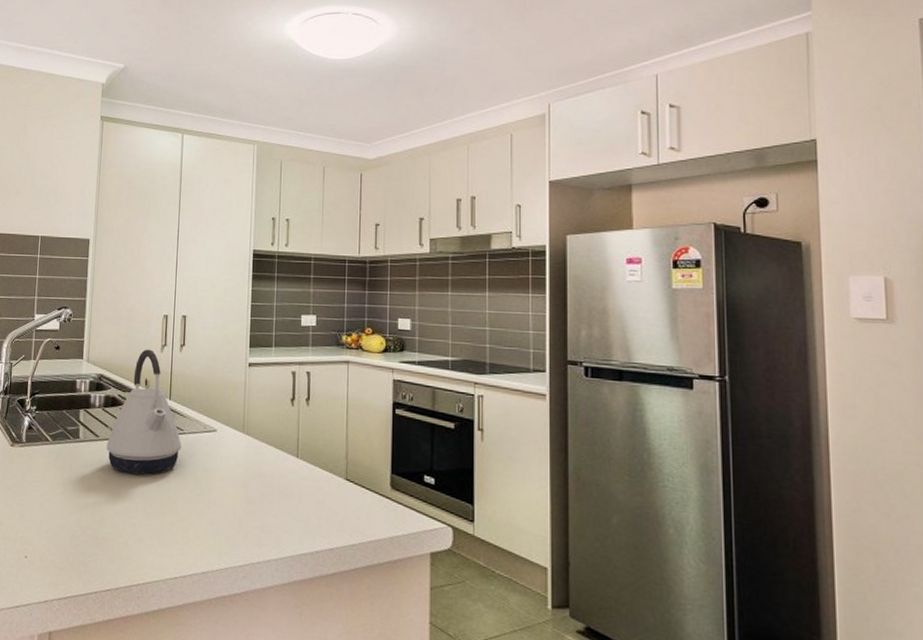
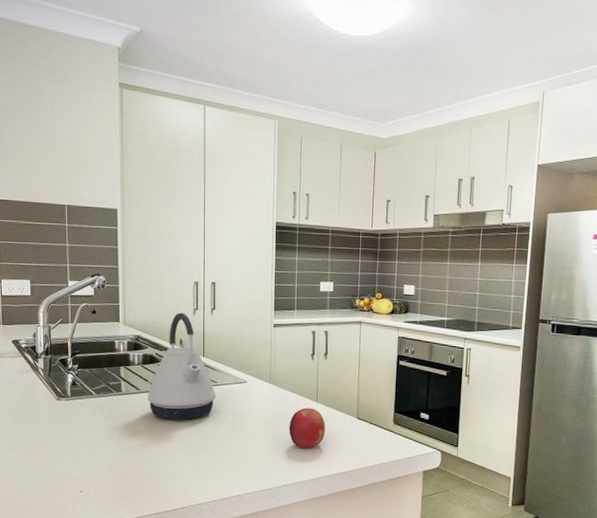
fruit: none [264,464,308,516] -> present [288,407,326,449]

